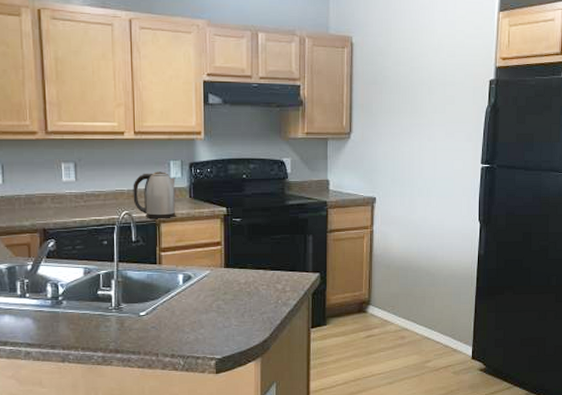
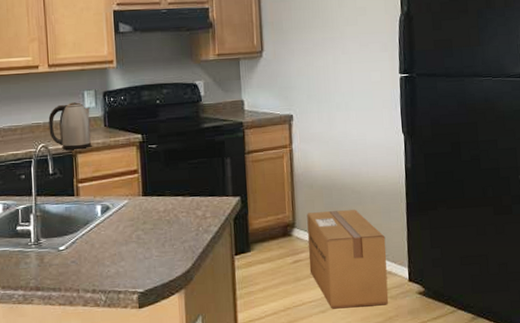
box: none [381,291,454,381] -> present [307,210,389,309]

